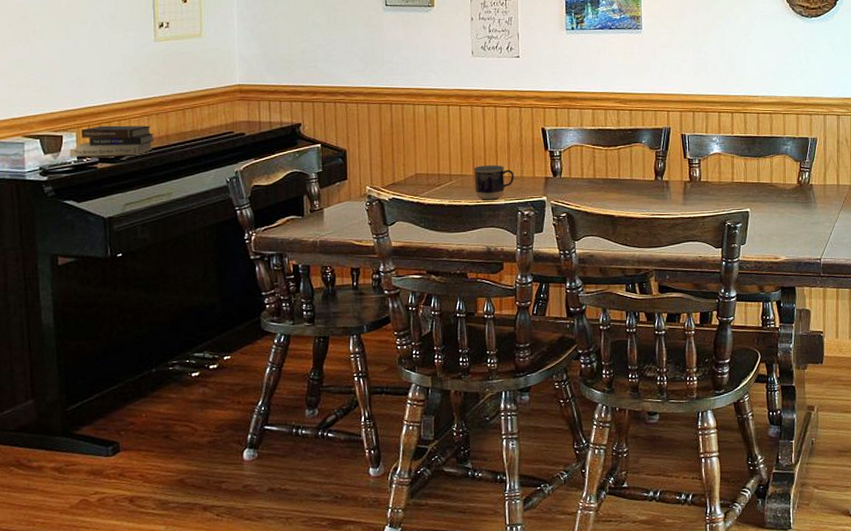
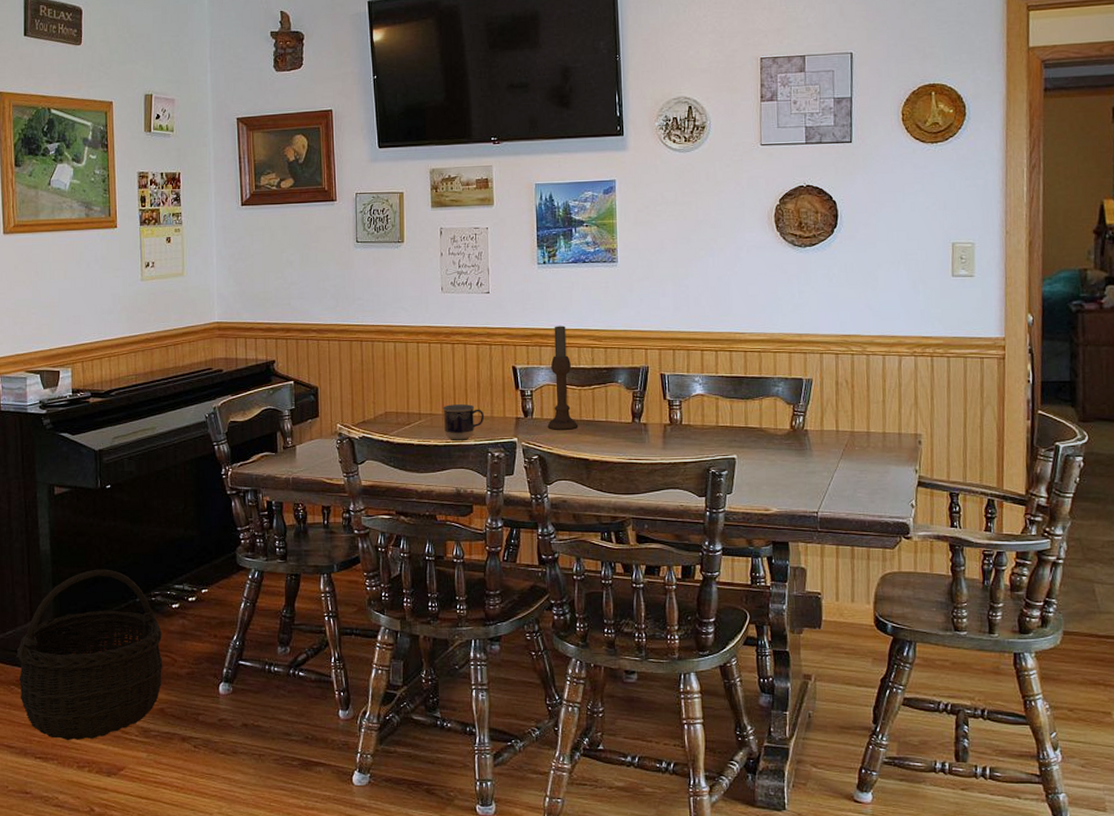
wicker basket: none [16,340,182,520] -> present [16,569,163,741]
books: present [69,125,154,158] -> none [65,361,140,392]
candlestick: none [575,89,604,190] -> present [547,326,577,431]

